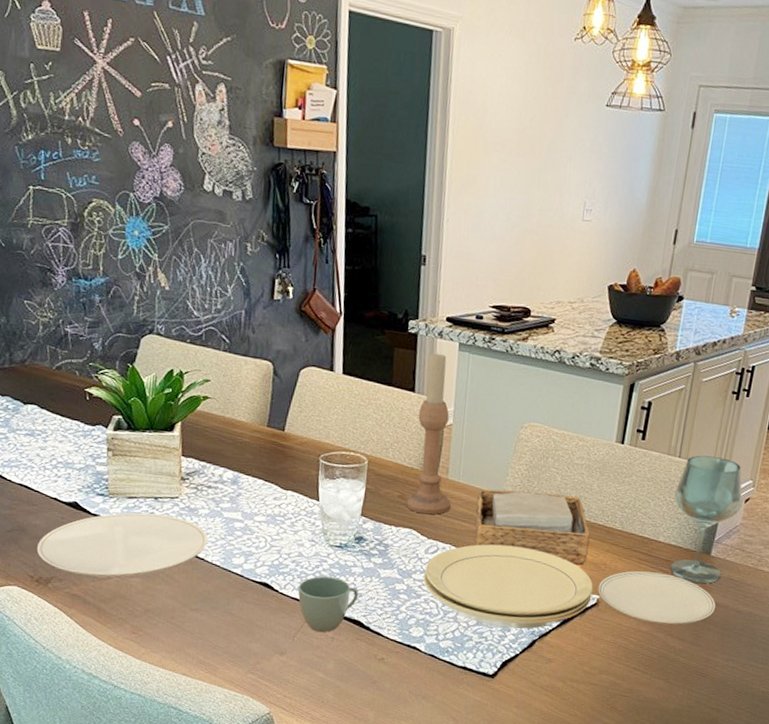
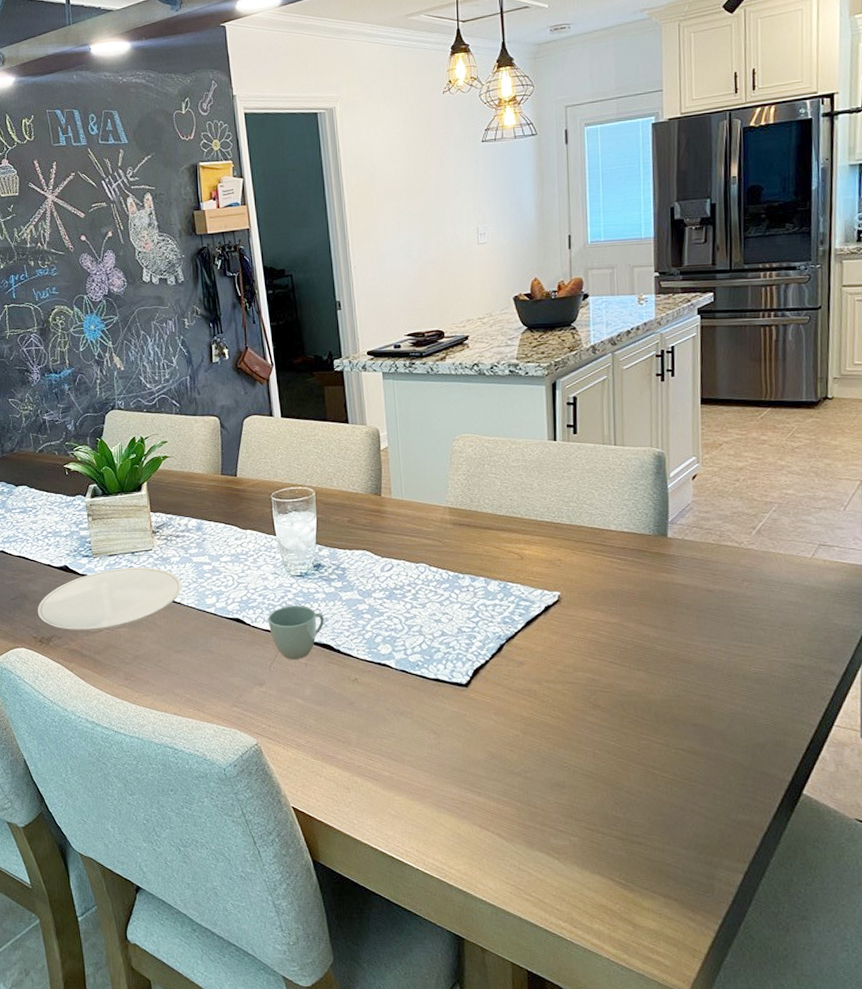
candlestick: present [406,353,451,515] -> none [355,384,398,535]
plate: present [423,544,593,629] -> none [383,553,552,635]
napkin holder: present [474,489,590,565] -> none [422,498,540,564]
plate: present [598,571,716,625] -> none [557,561,683,613]
wine glass: present [669,455,743,584] -> none [617,439,689,567]

